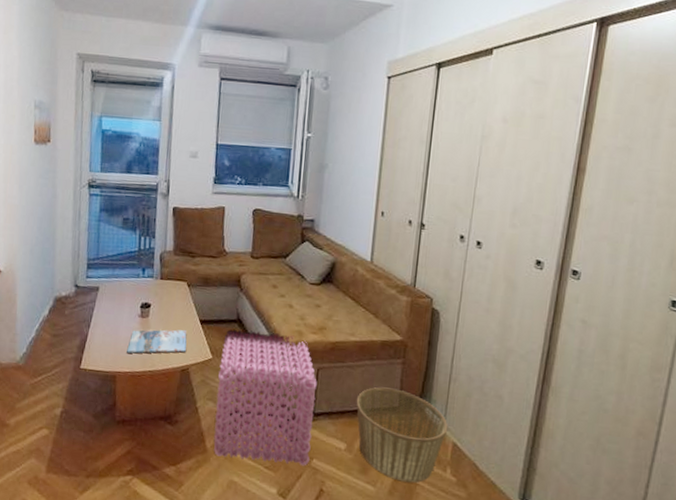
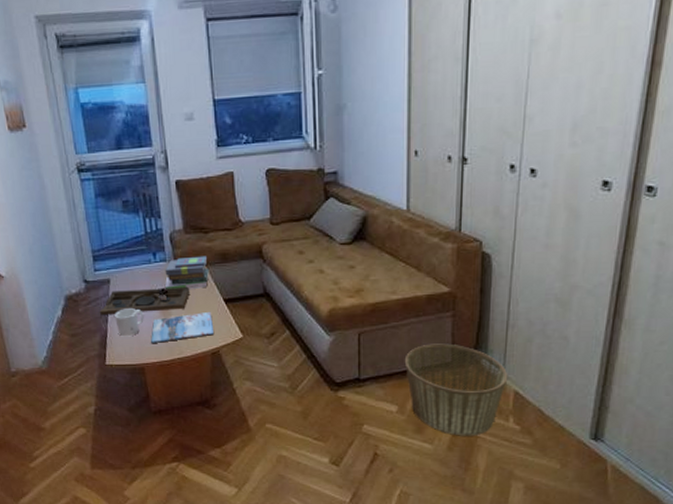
decorative tray: none [83,298,171,325] -> present [99,286,191,316]
mug: none [97,316,125,344] -> present [115,308,144,337]
books: none [148,276,192,307] -> present [164,256,210,289]
pouf: present [214,329,317,466] -> none [252,301,360,434]

